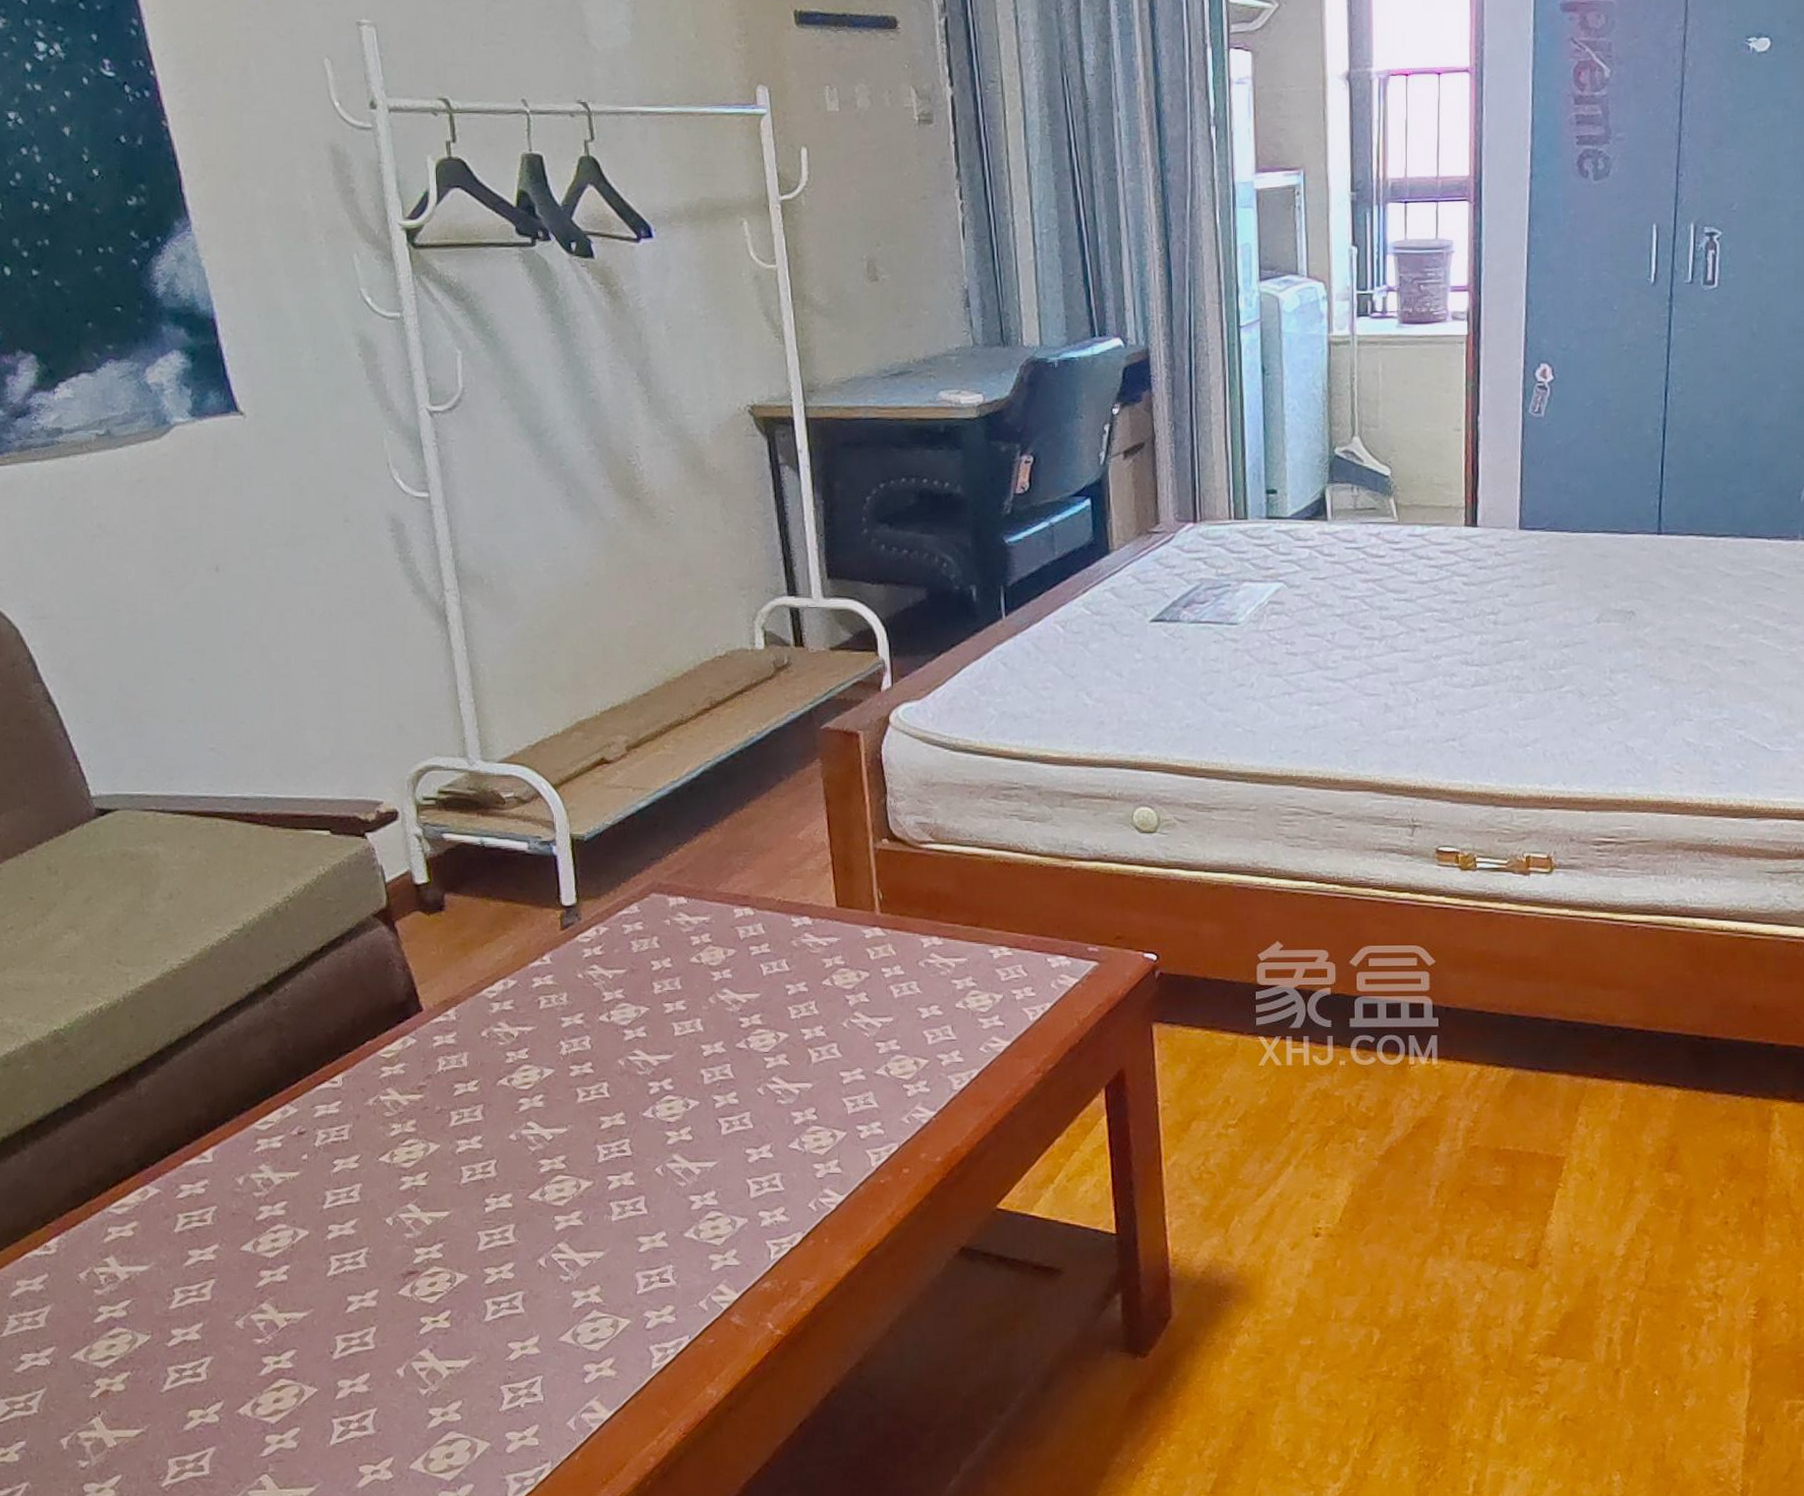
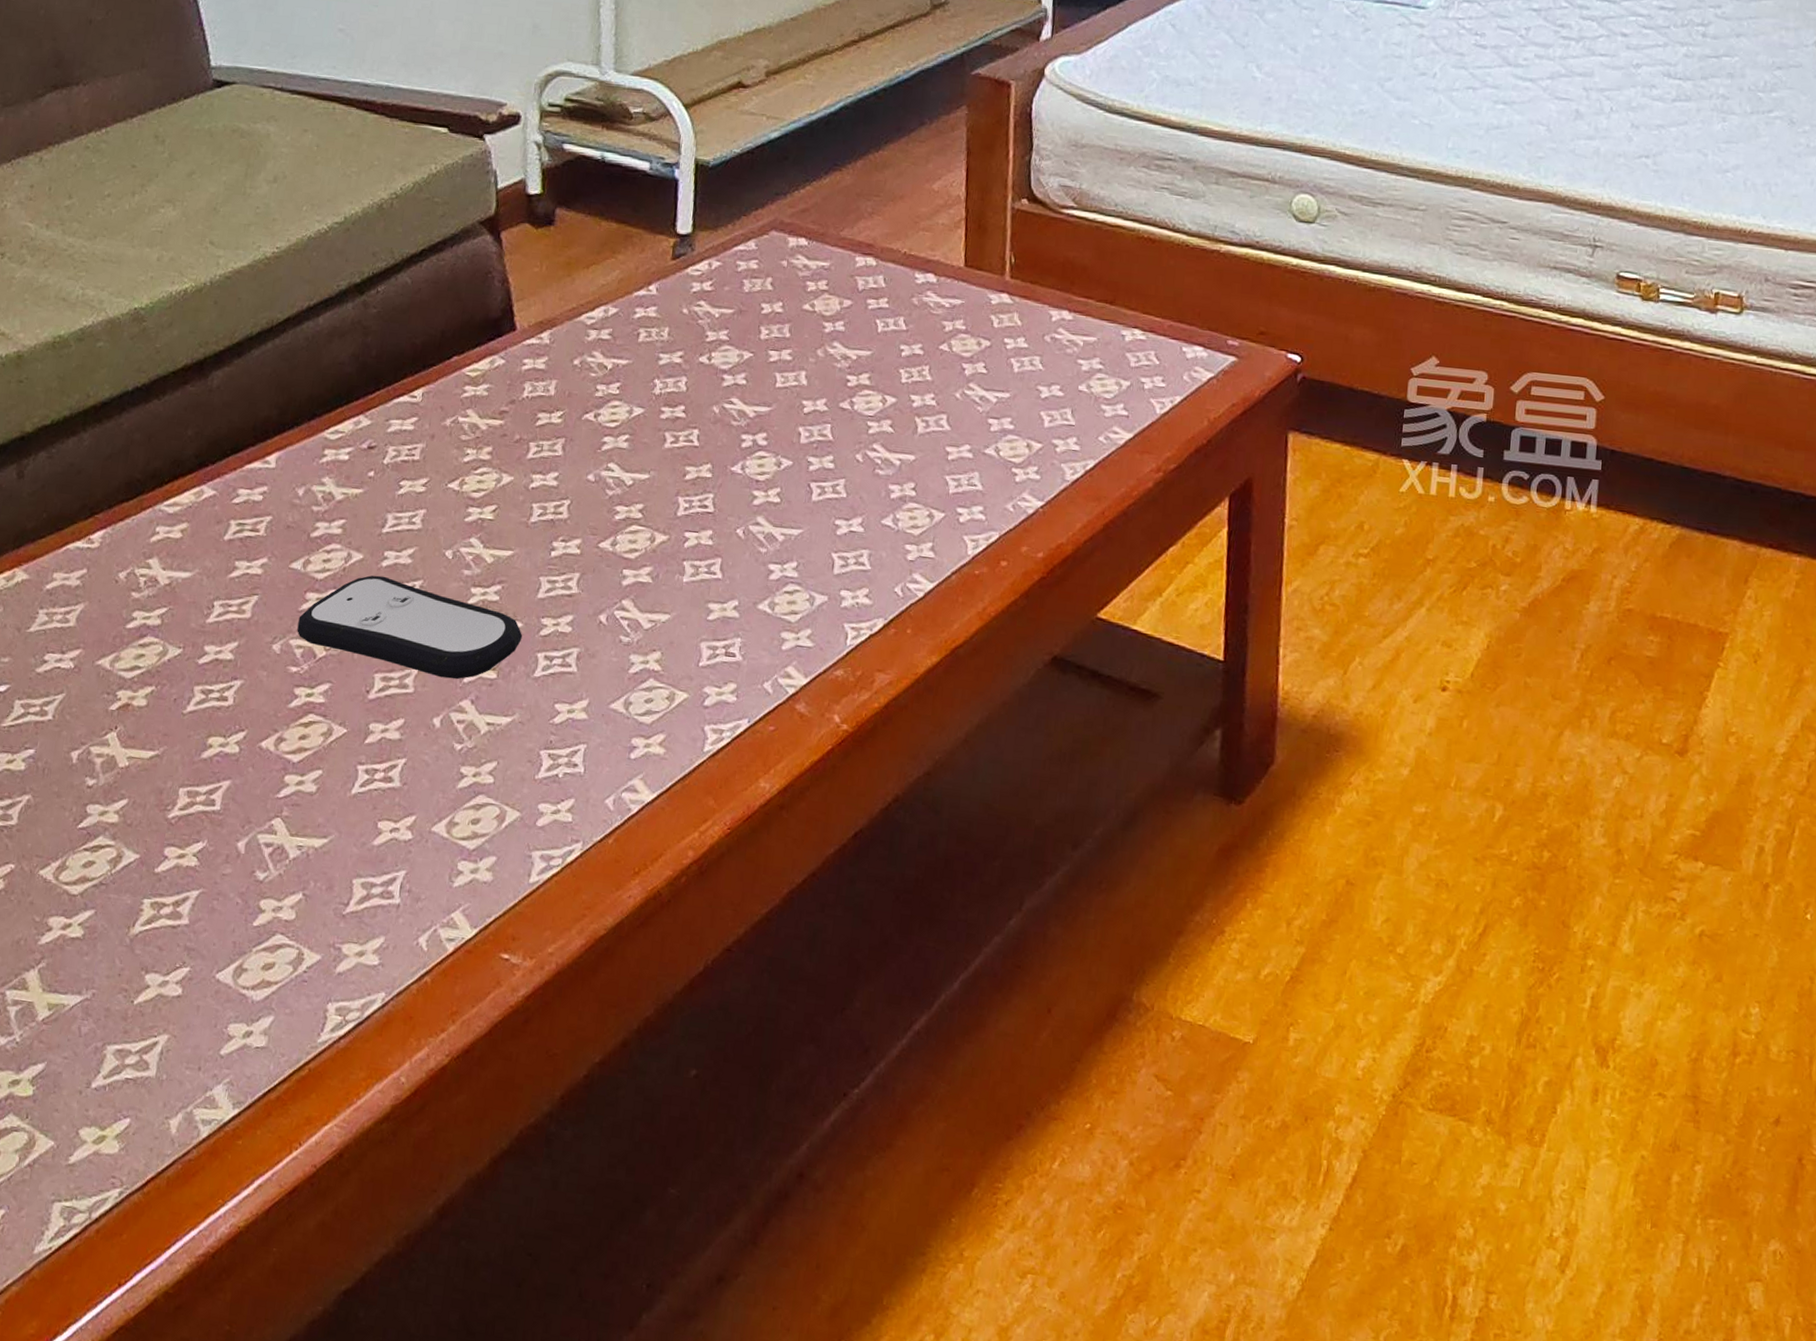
remote control: none [256,1248,469,1332] -> present [297,575,523,680]

